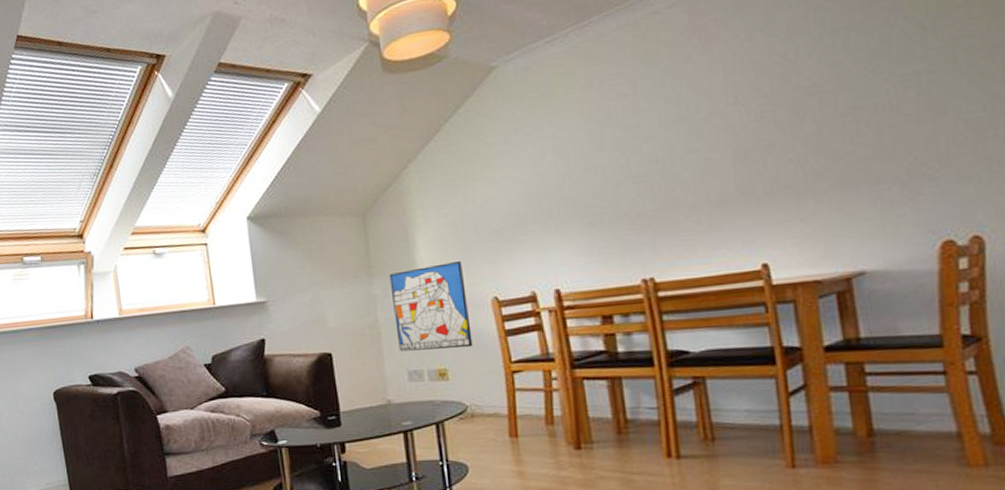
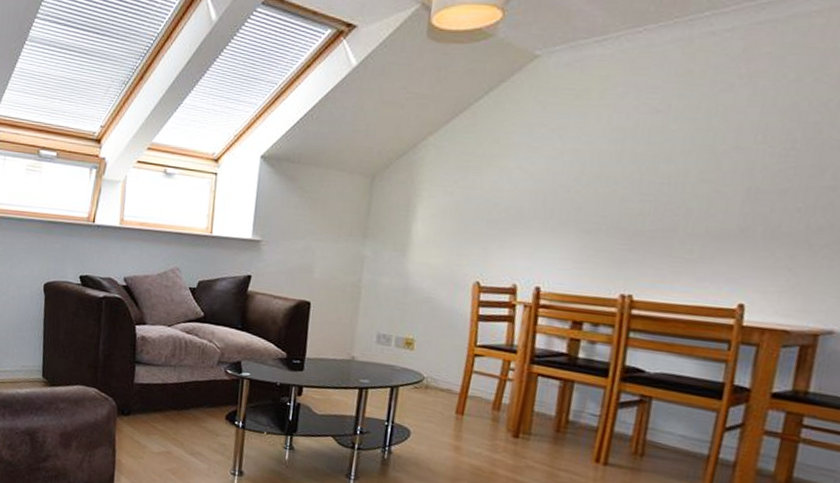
wall art: present [389,260,473,352] -> none [374,239,455,324]

